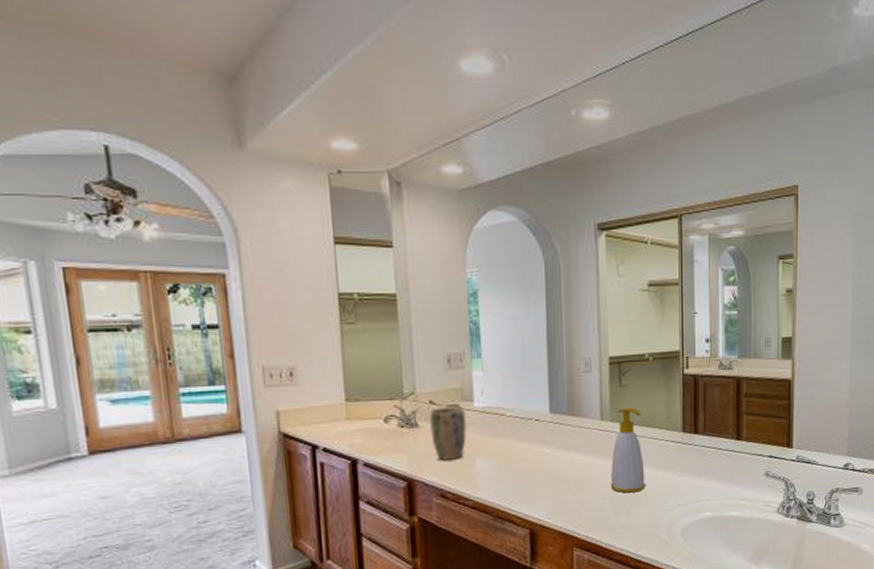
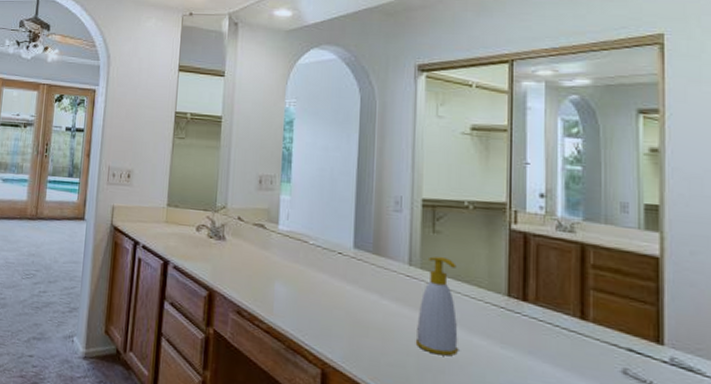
plant pot: present [429,407,467,460] -> none [235,225,270,279]

